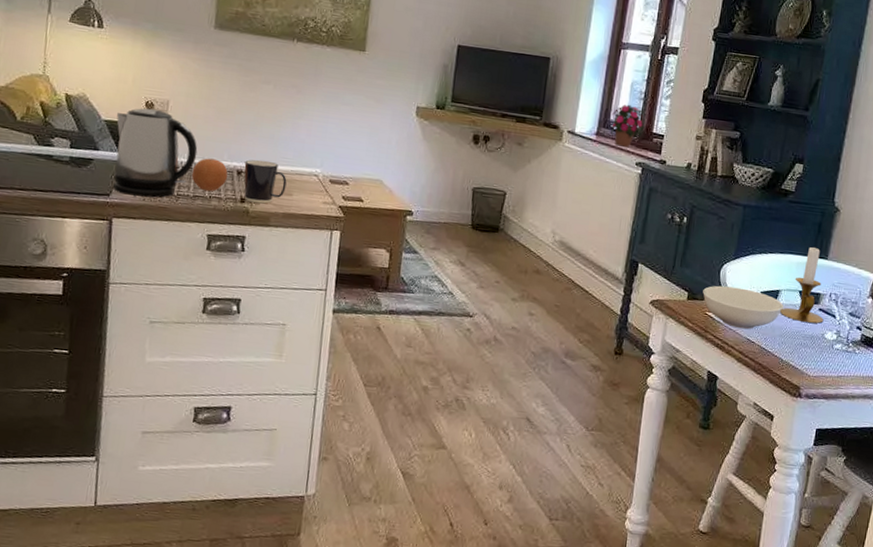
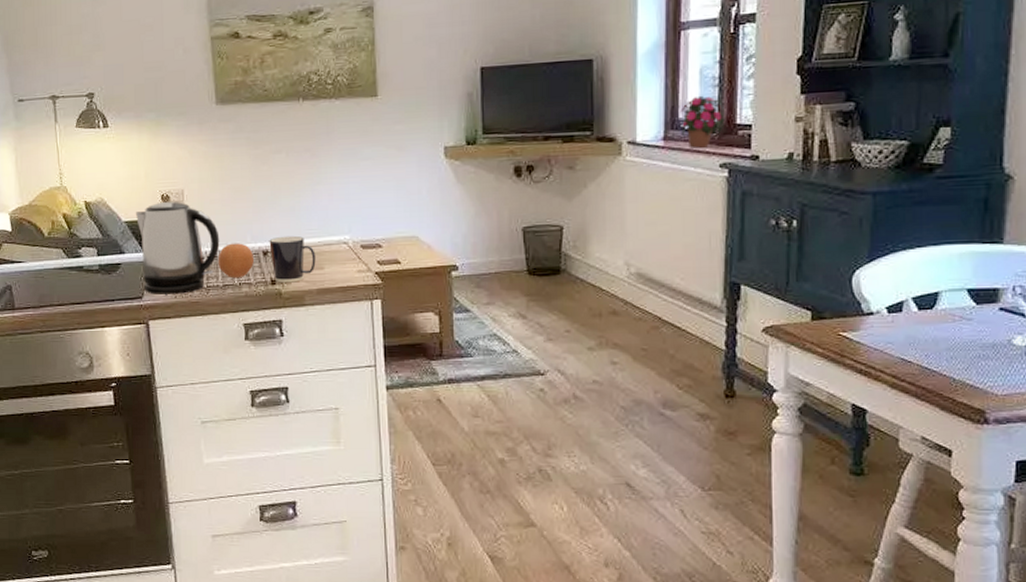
bowl: present [703,285,784,330] -> none [831,296,947,347]
candlestick: present [780,247,824,323] -> none [943,231,1008,328]

